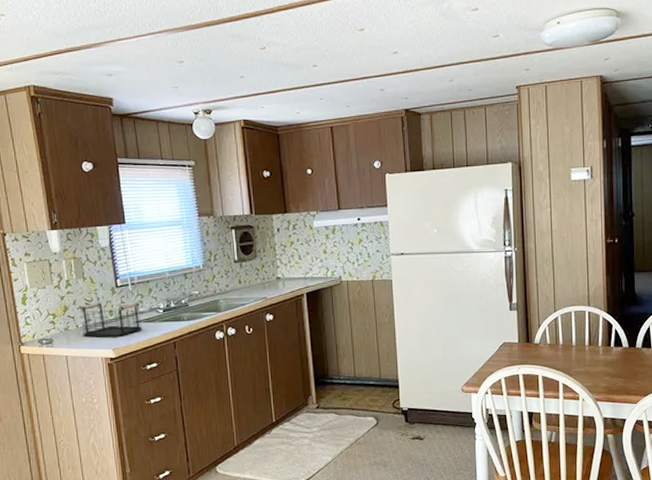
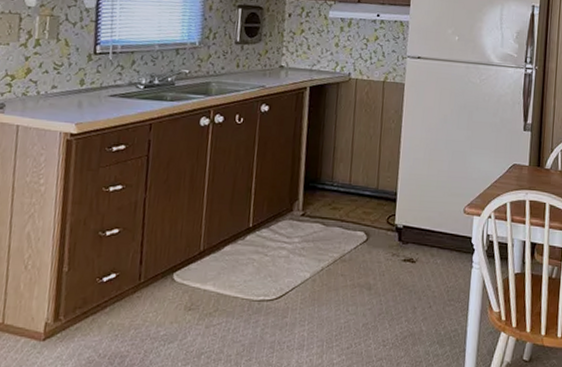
dish rack: present [79,302,143,338] -> none [43,68,118,112]

